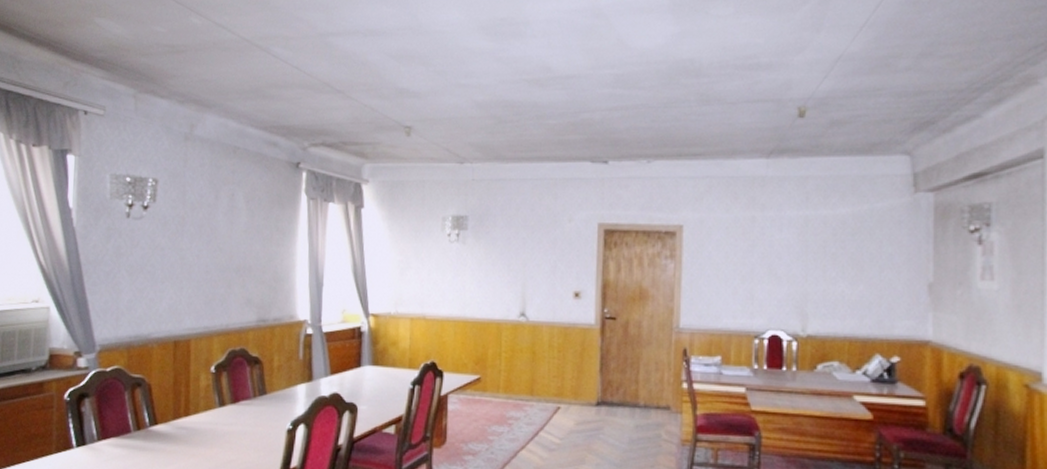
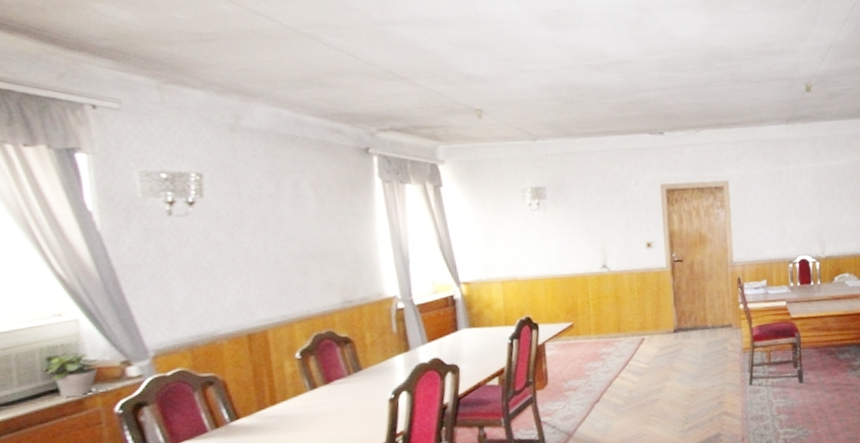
potted plant: none [19,335,60,380] -> present [44,350,100,398]

